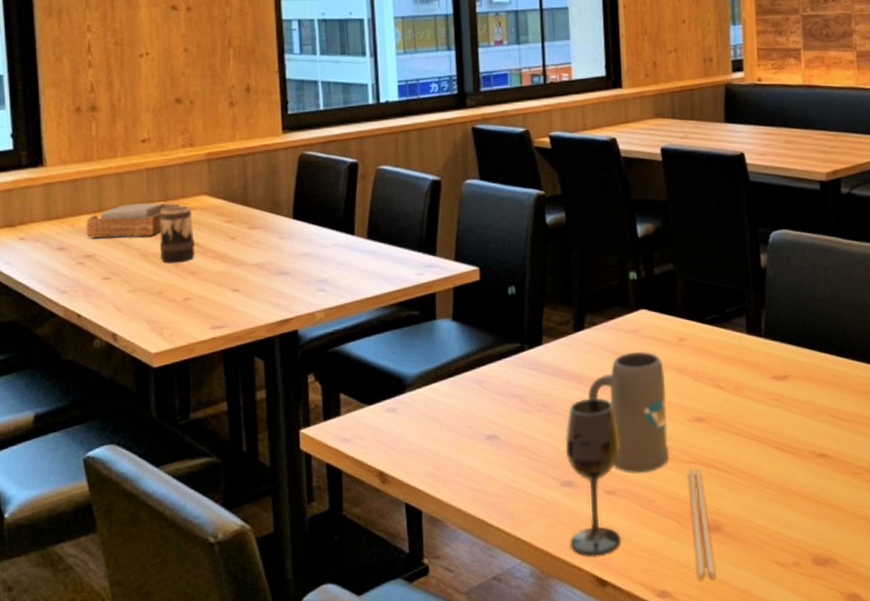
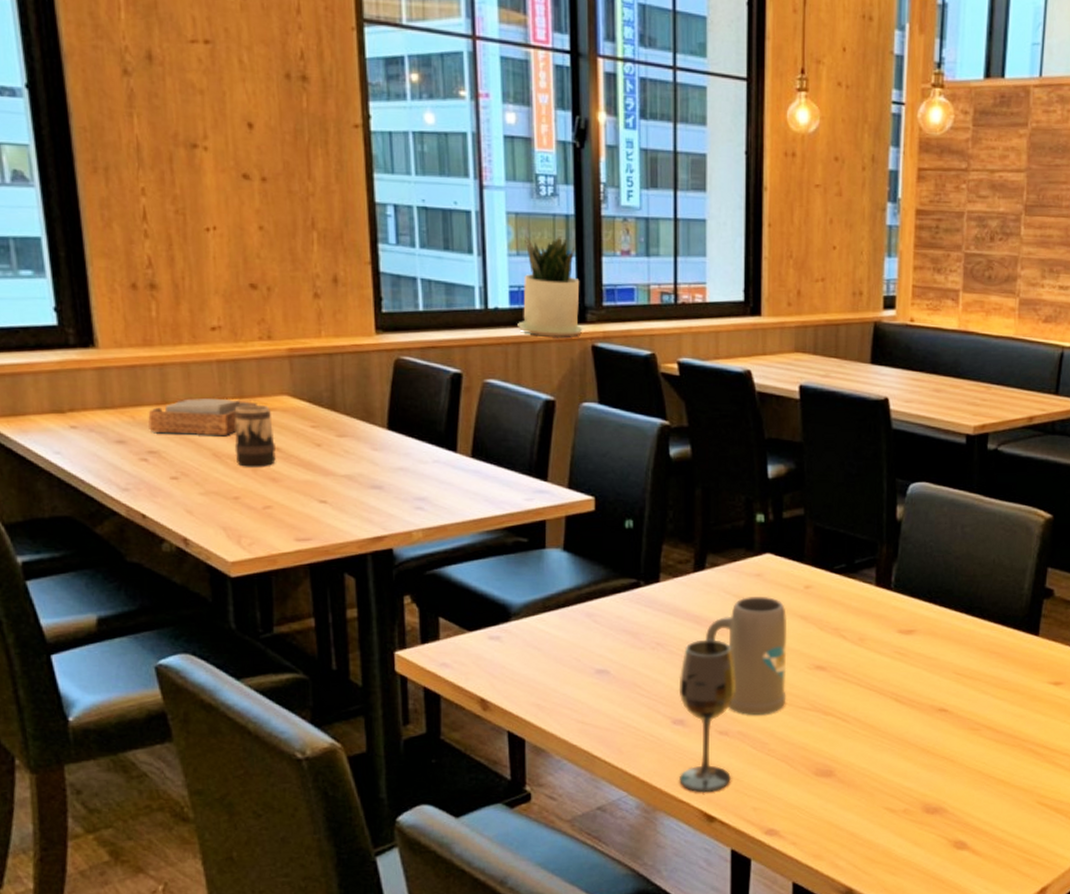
planter: none [406,34,465,123] -> present [518,236,585,337]
chopsticks: present [688,468,716,581] -> none [804,715,825,822]

